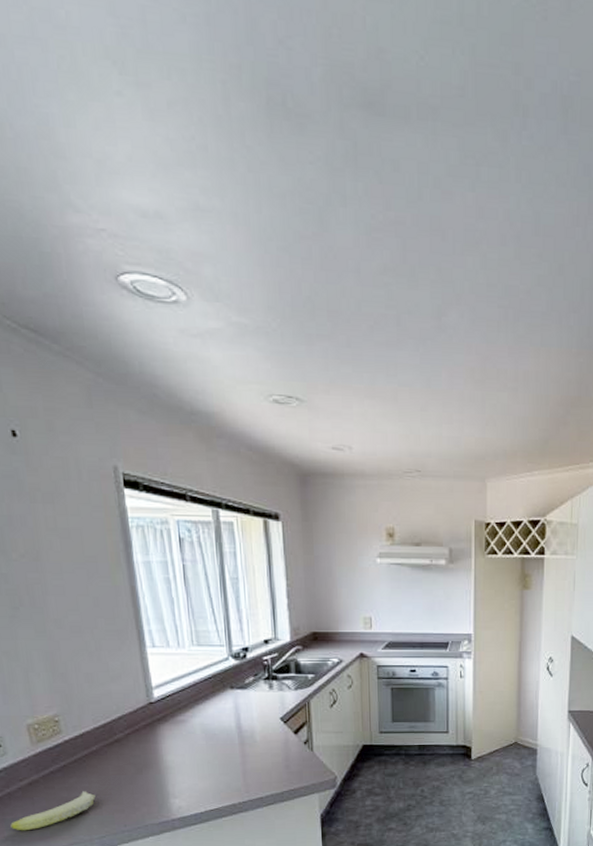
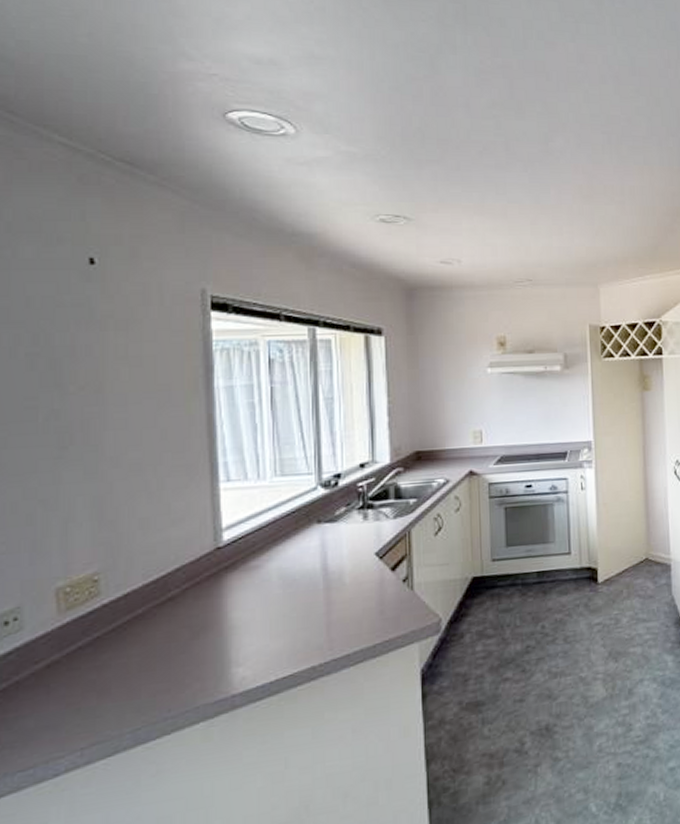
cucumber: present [10,791,96,831] -> none [12,669,134,733]

